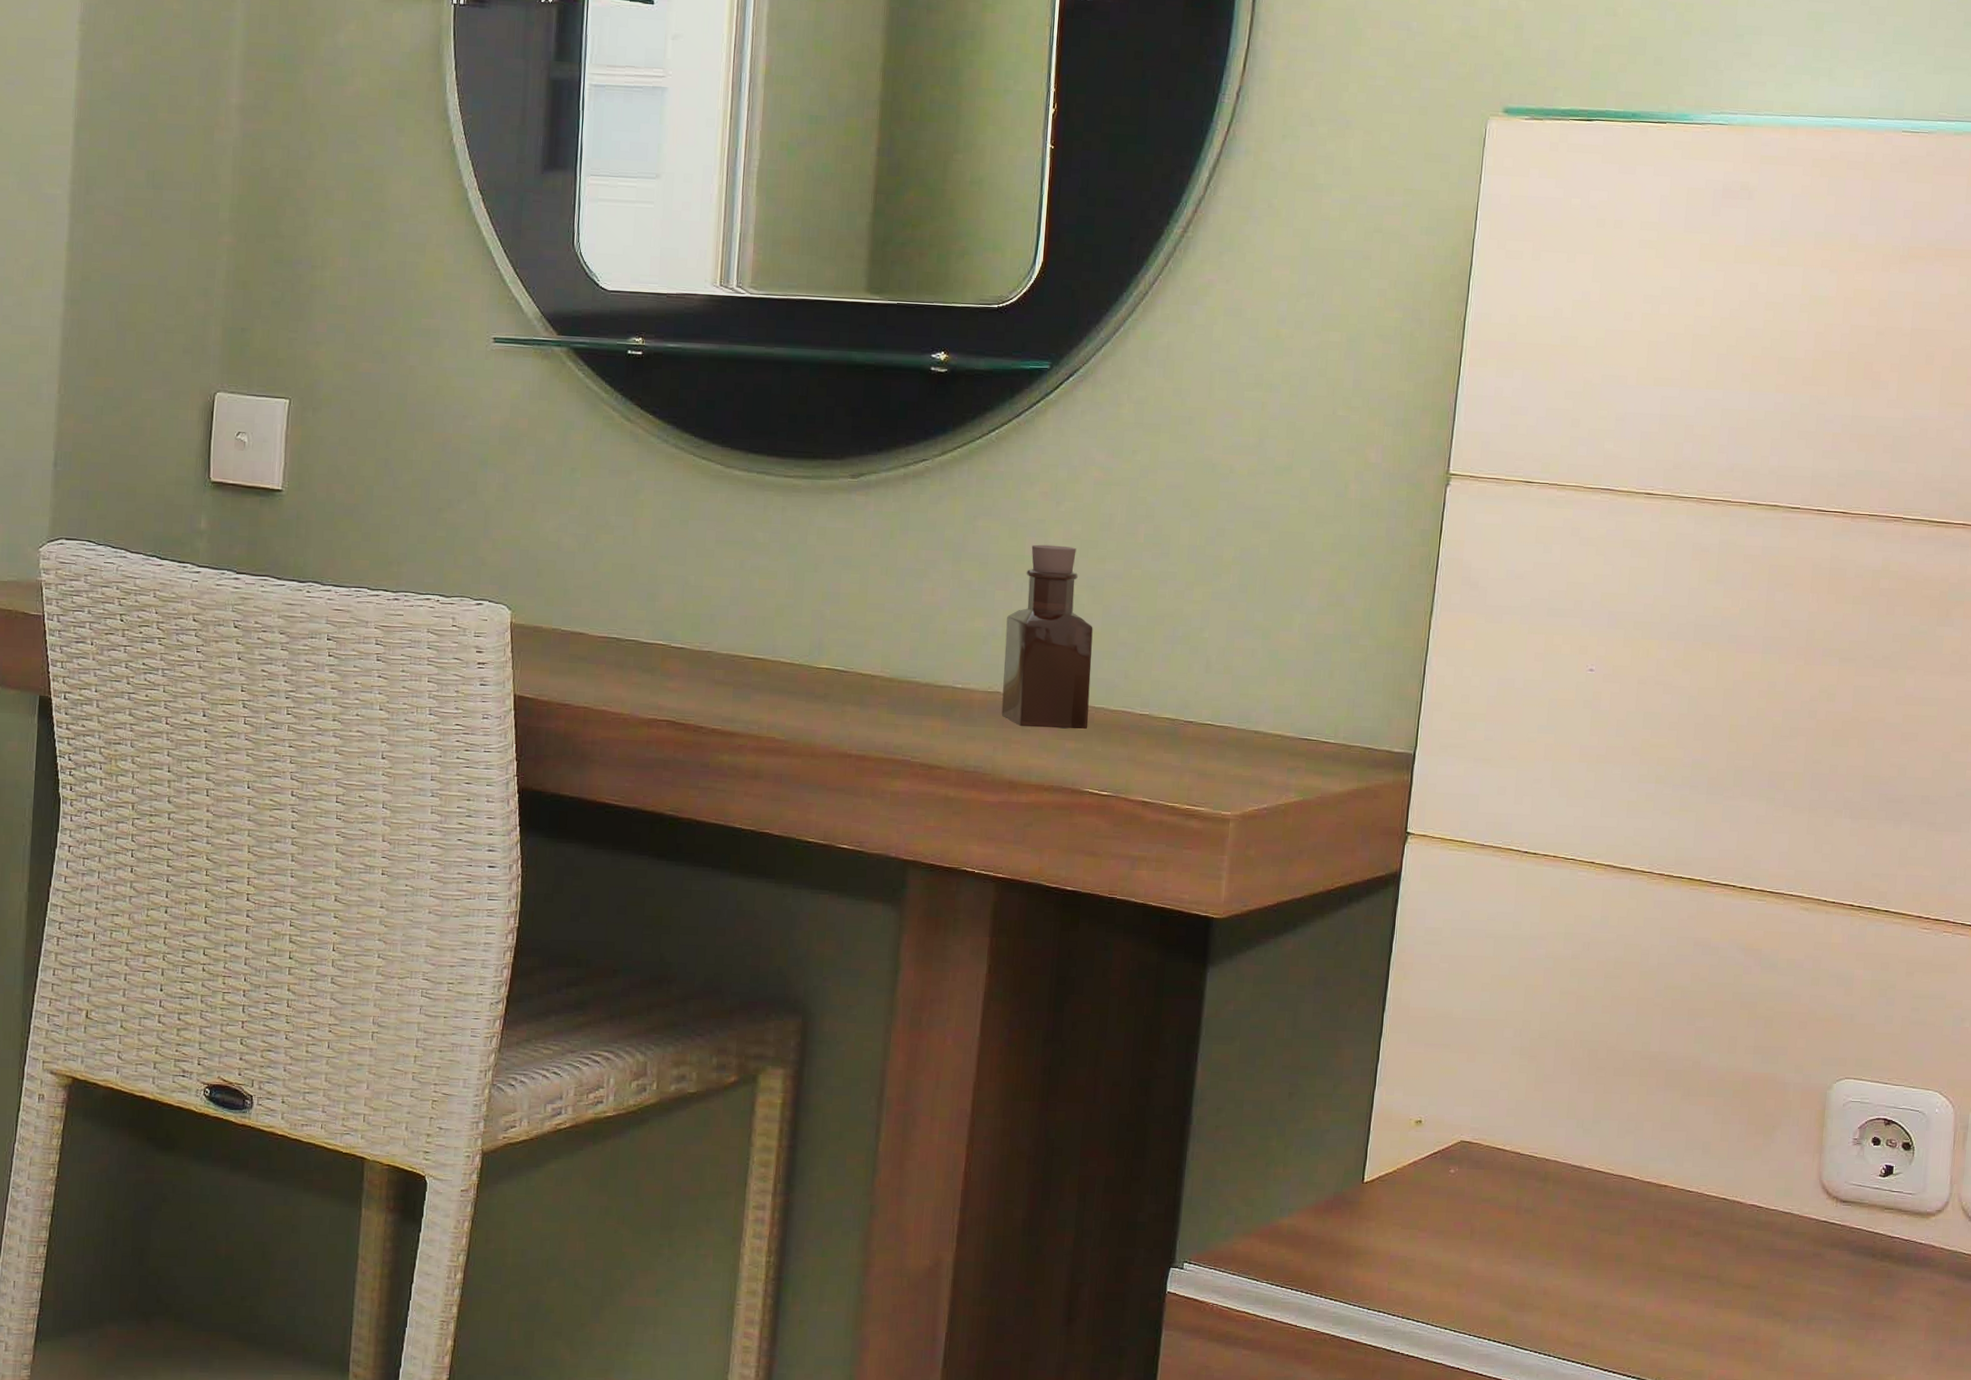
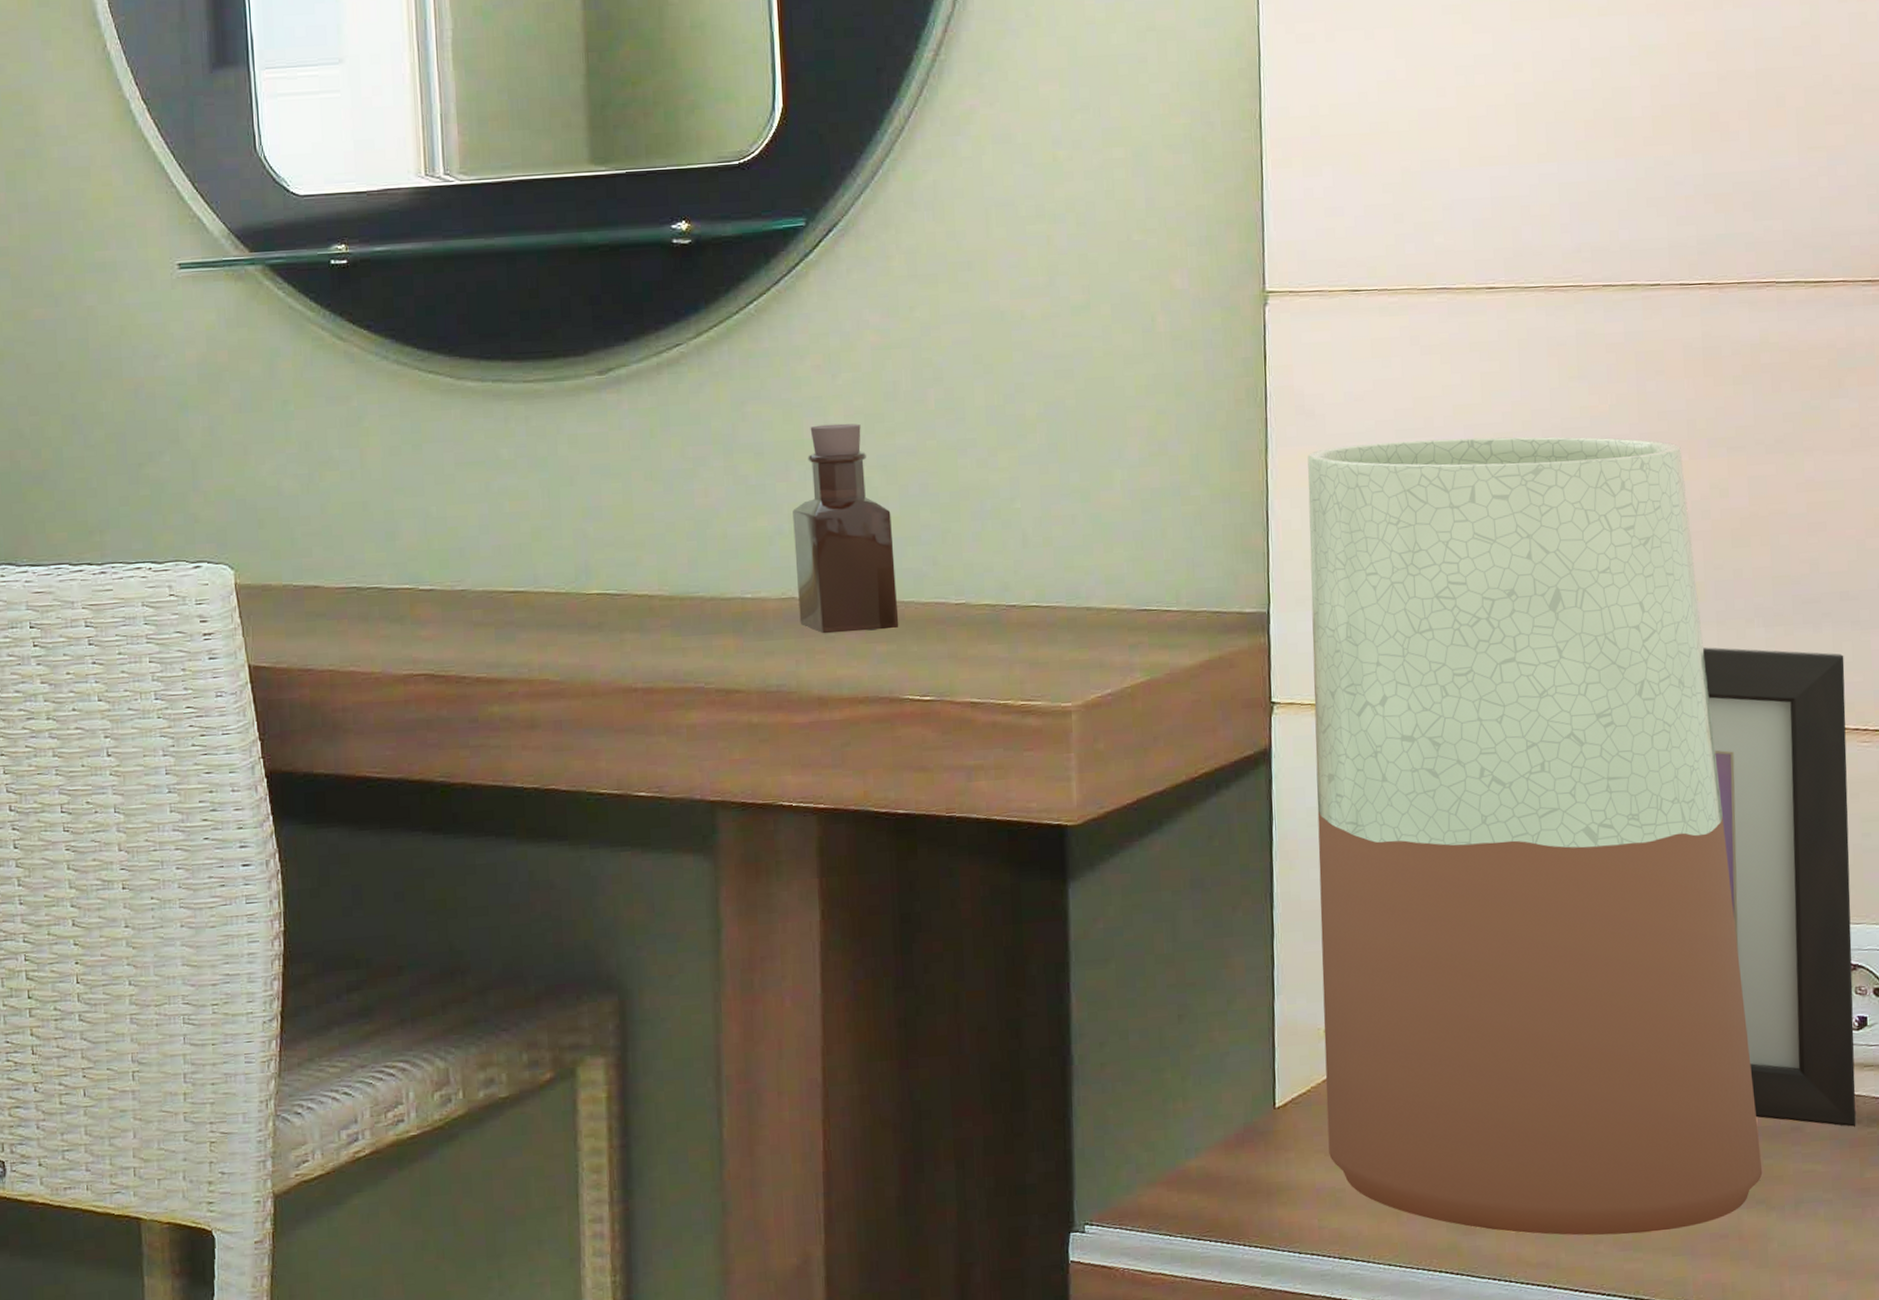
vase: none [1405,617,1799,1329] -> present [1307,436,1763,1236]
picture frame: none [1783,830,1917,1259] -> present [1703,647,1856,1127]

